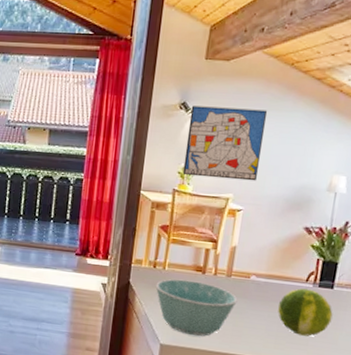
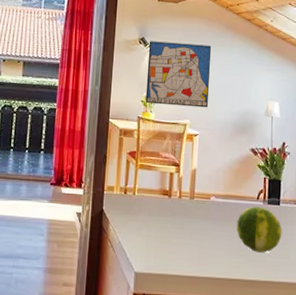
bowl: present [155,279,238,336] -> none [127,204,201,261]

